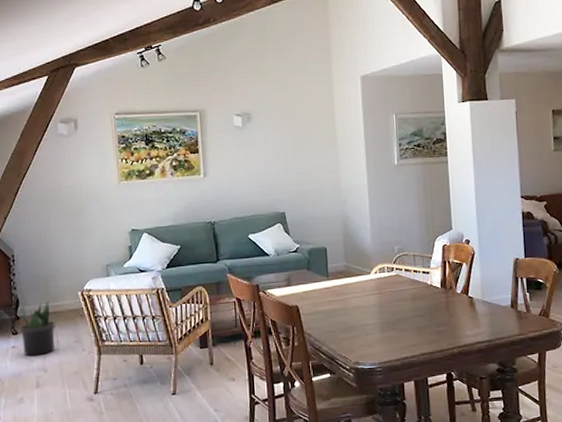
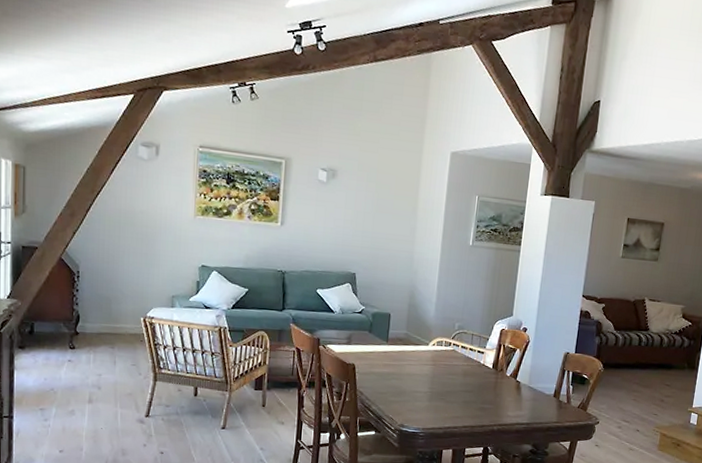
planter: present [19,300,55,356] -> none [77,321,114,373]

